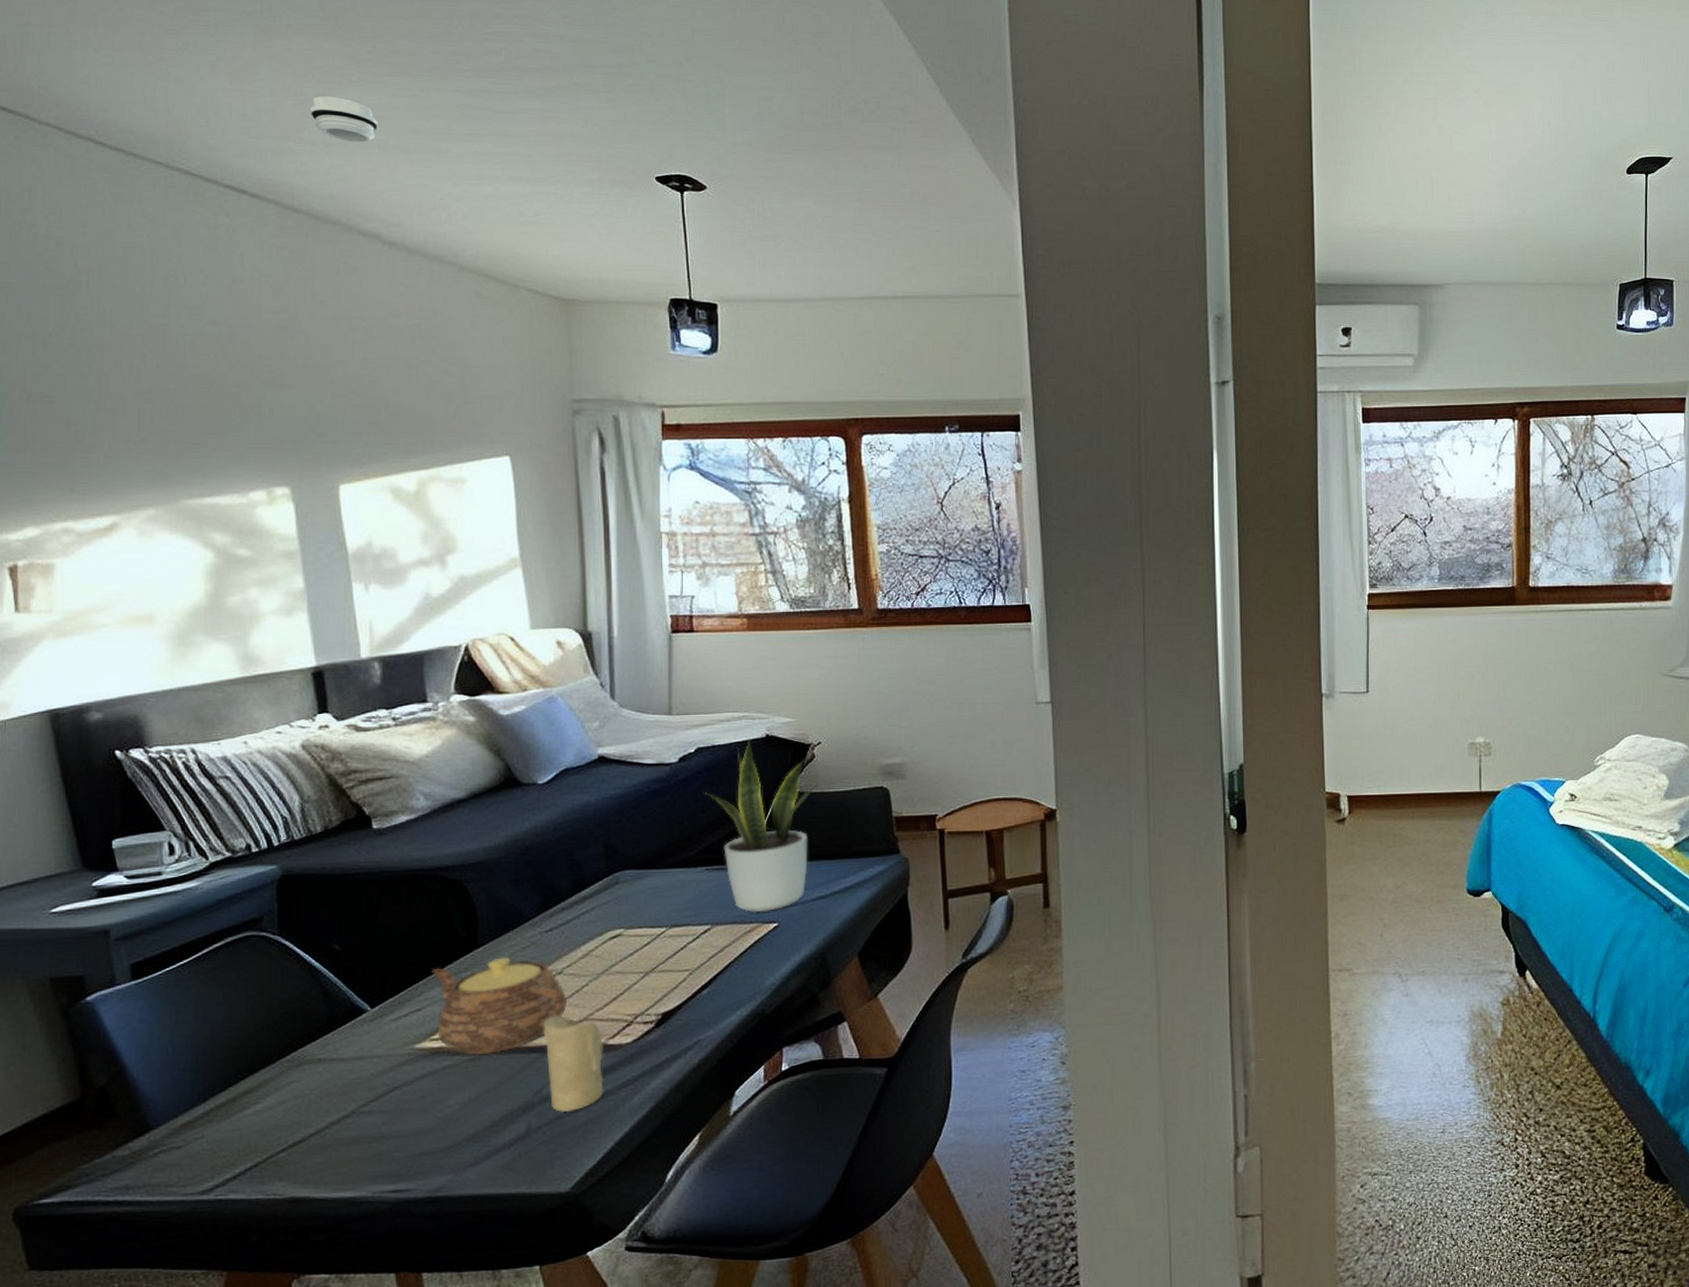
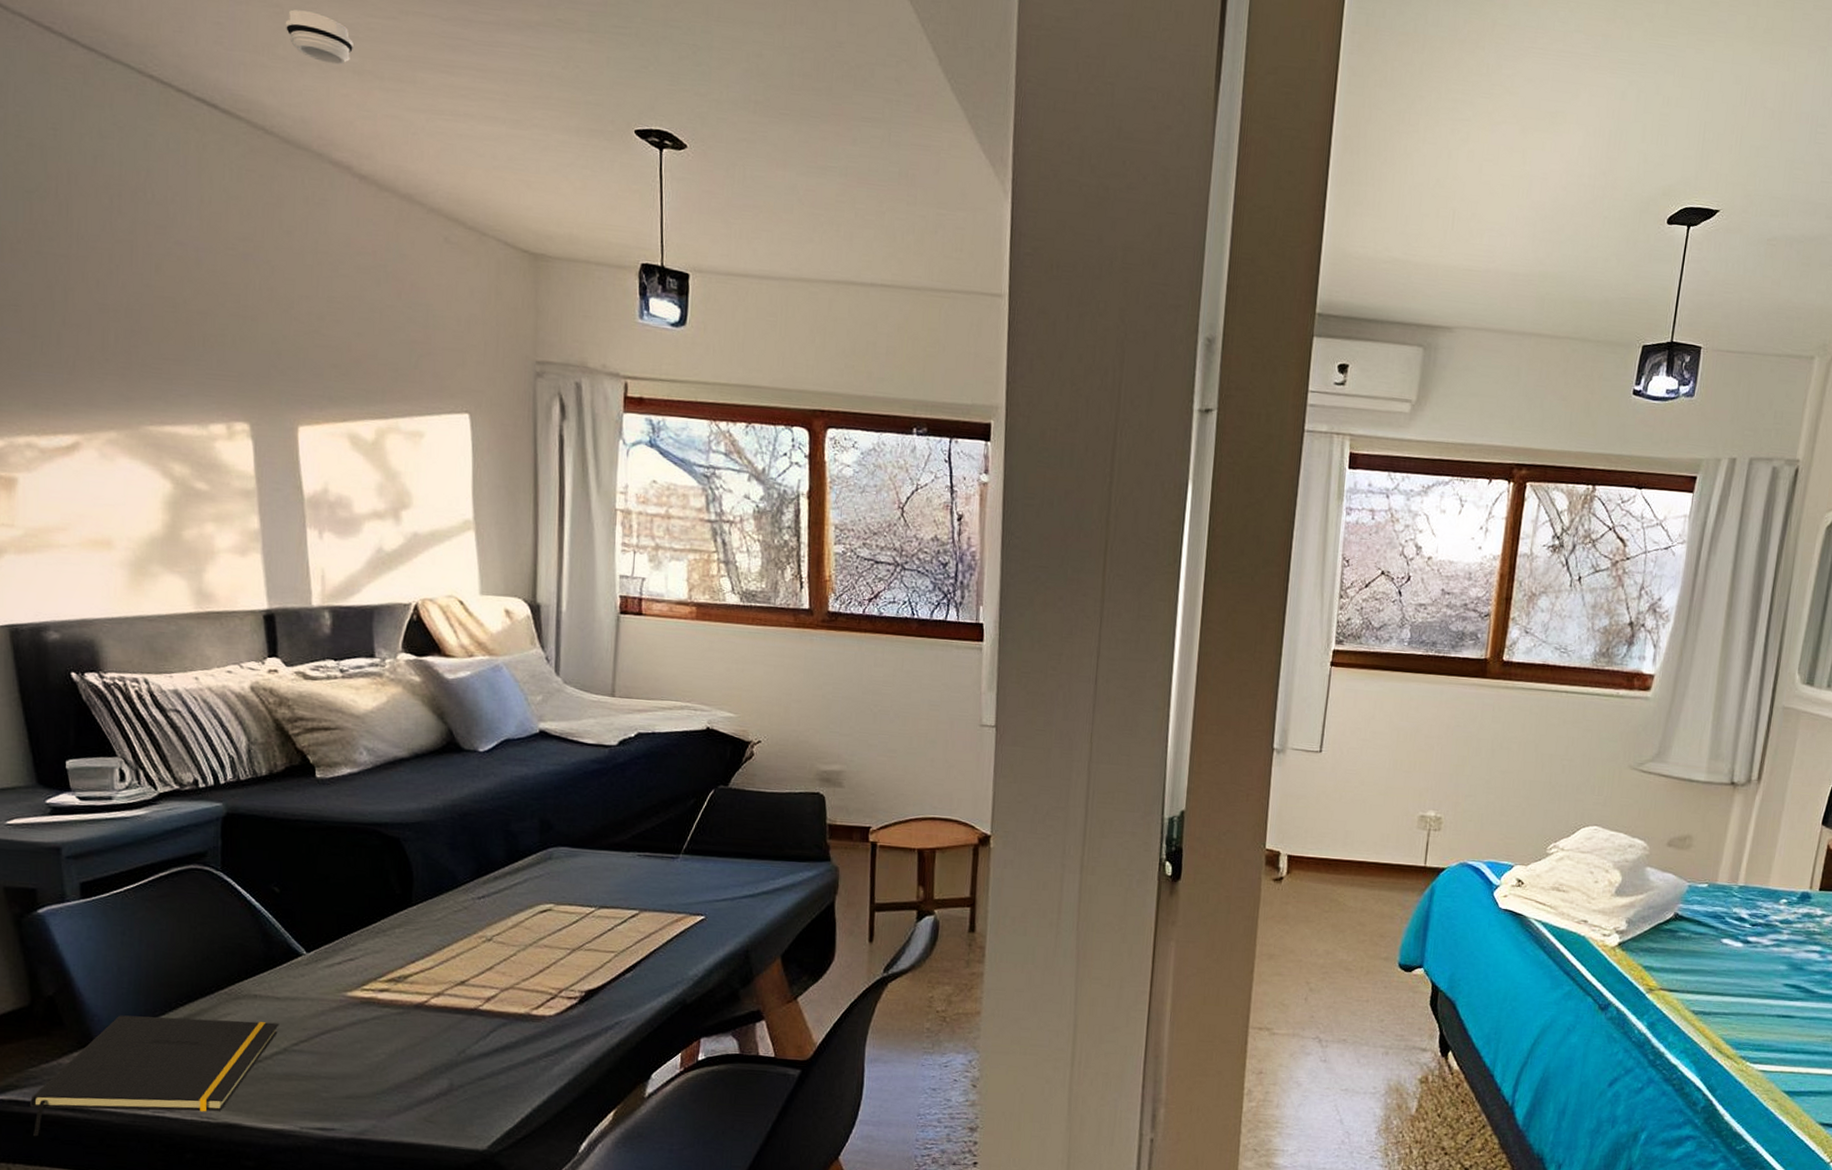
notepad: none [83,1085,346,1238] -> present [30,1015,279,1137]
teapot: present [432,957,567,1056] -> none [366,918,494,1010]
candle: present [543,1015,604,1113] -> none [470,980,528,1075]
potted plant: present [703,738,824,913] -> none [640,728,762,904]

